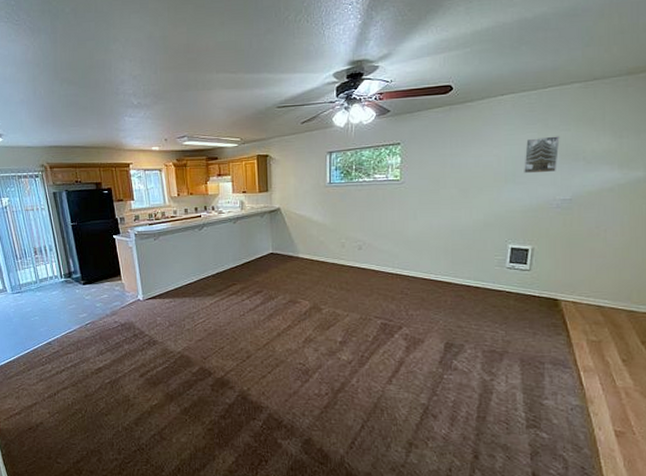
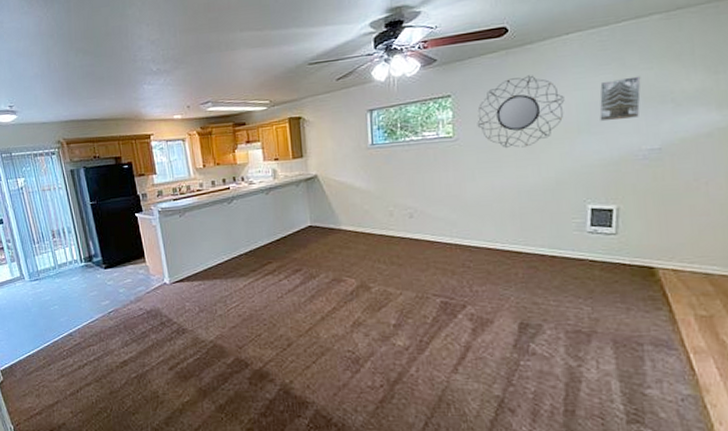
home mirror: none [421,129,496,193] -> present [477,75,565,149]

